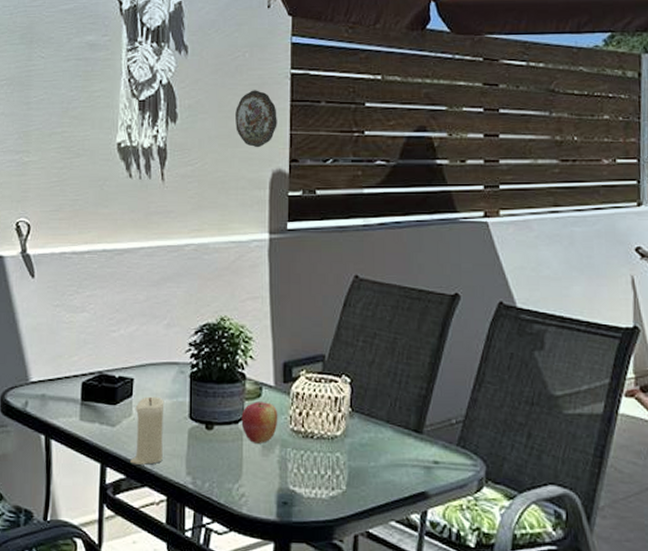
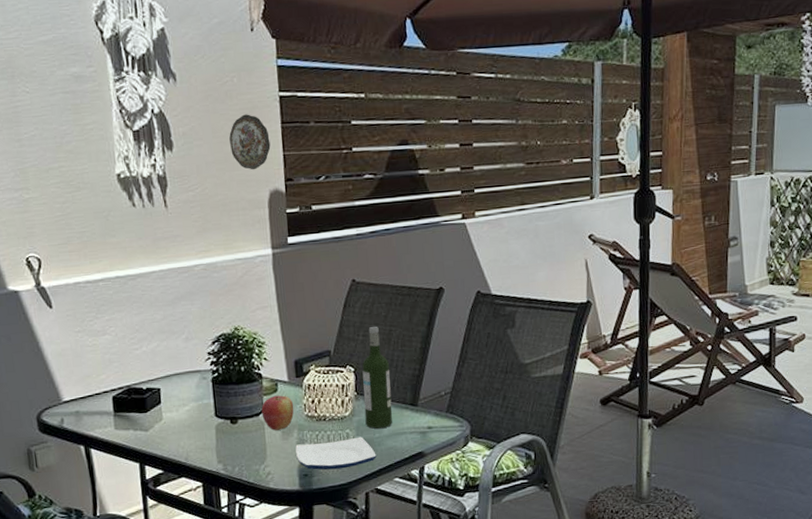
candle: present [130,396,164,465] -> none [164,401,195,460]
plate: none [276,463,370,501] -> present [295,436,377,470]
wine bottle: none [359,331,392,456] -> present [362,326,393,429]

